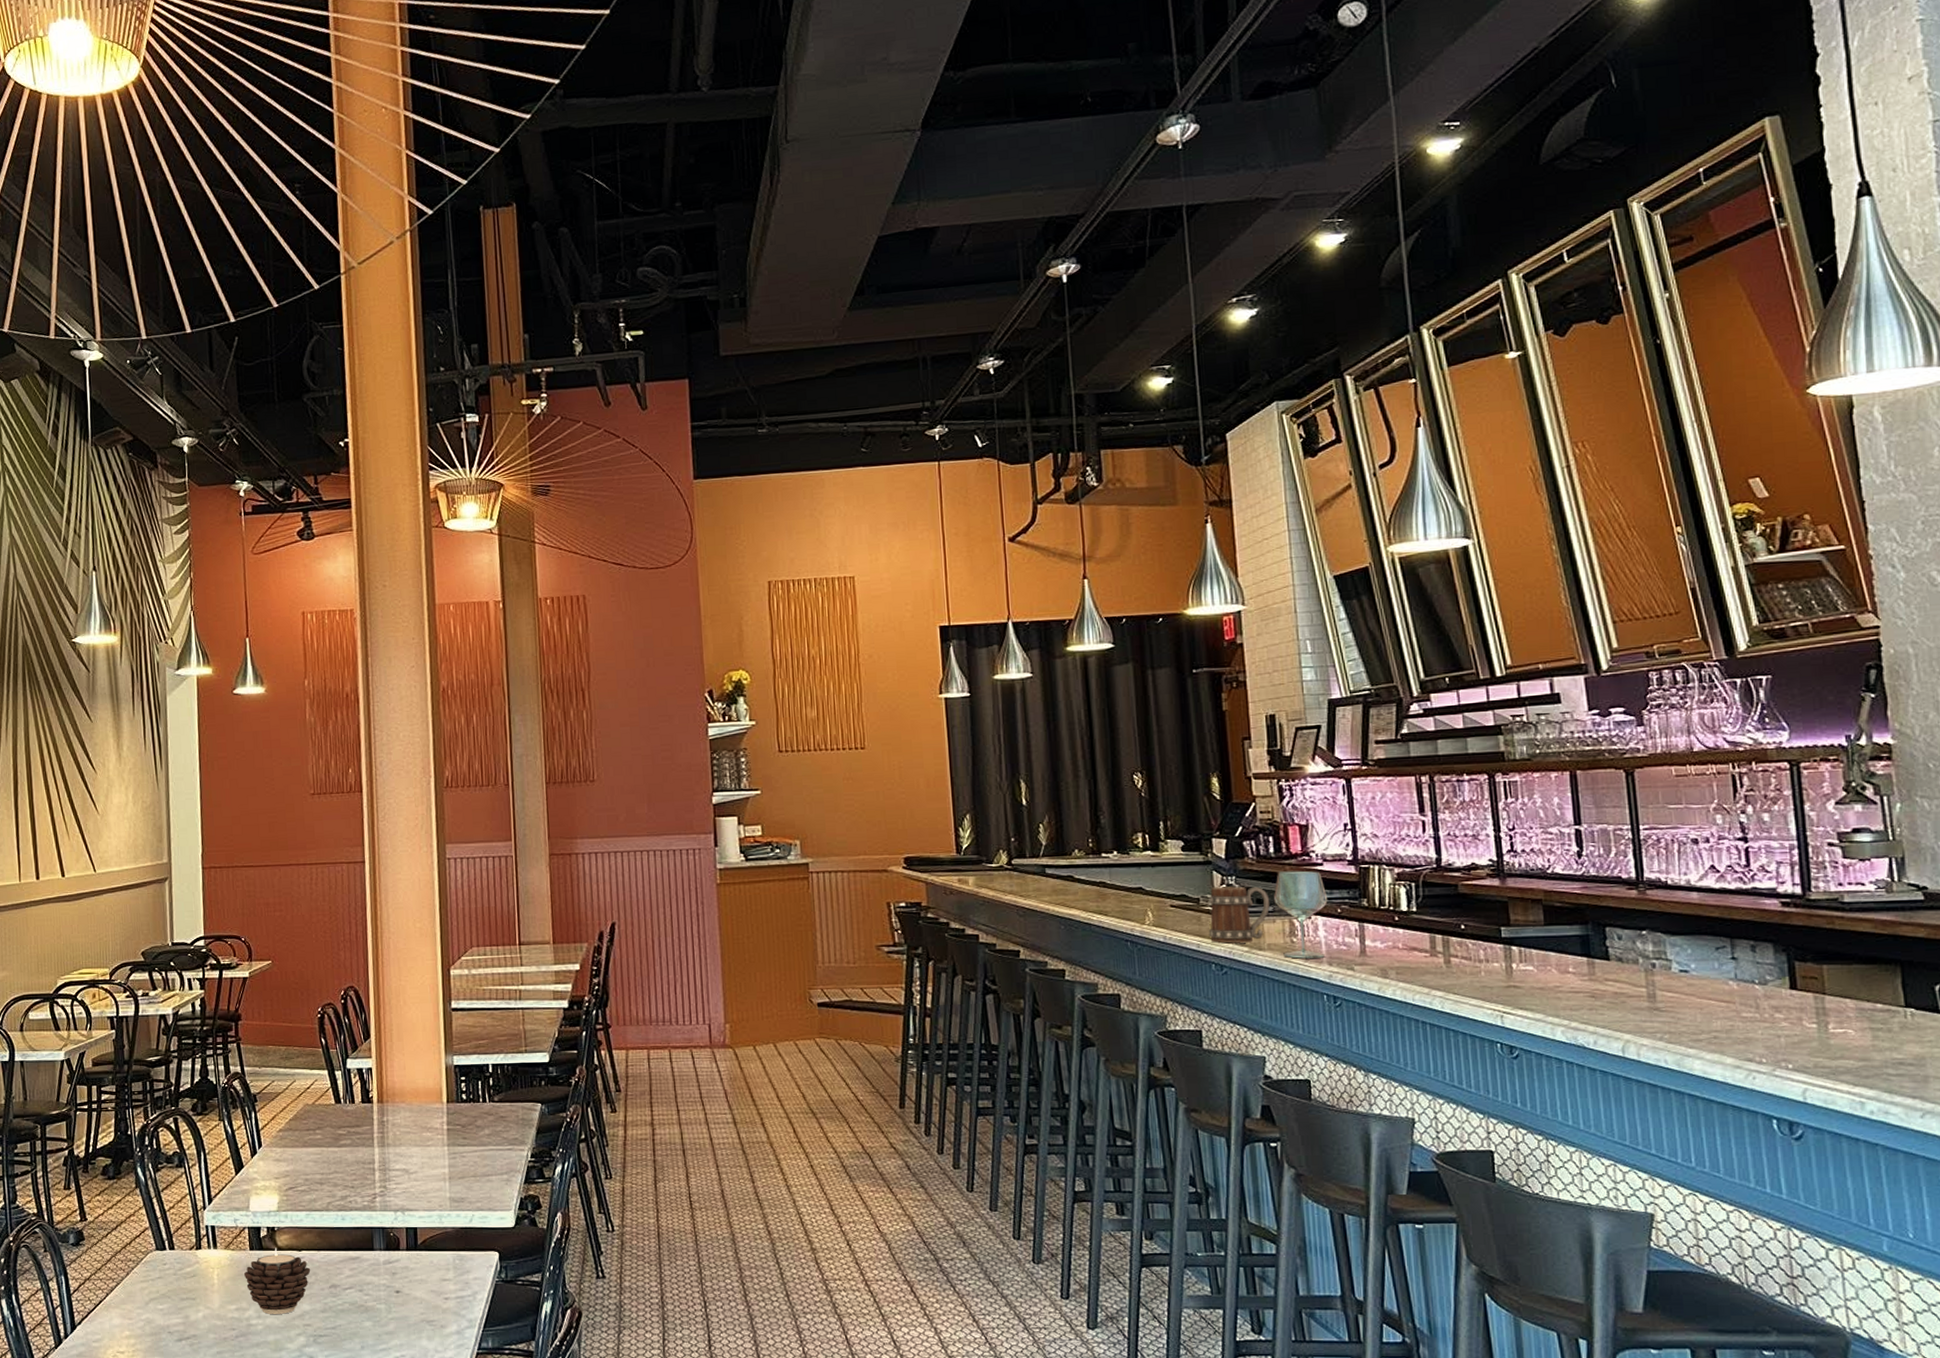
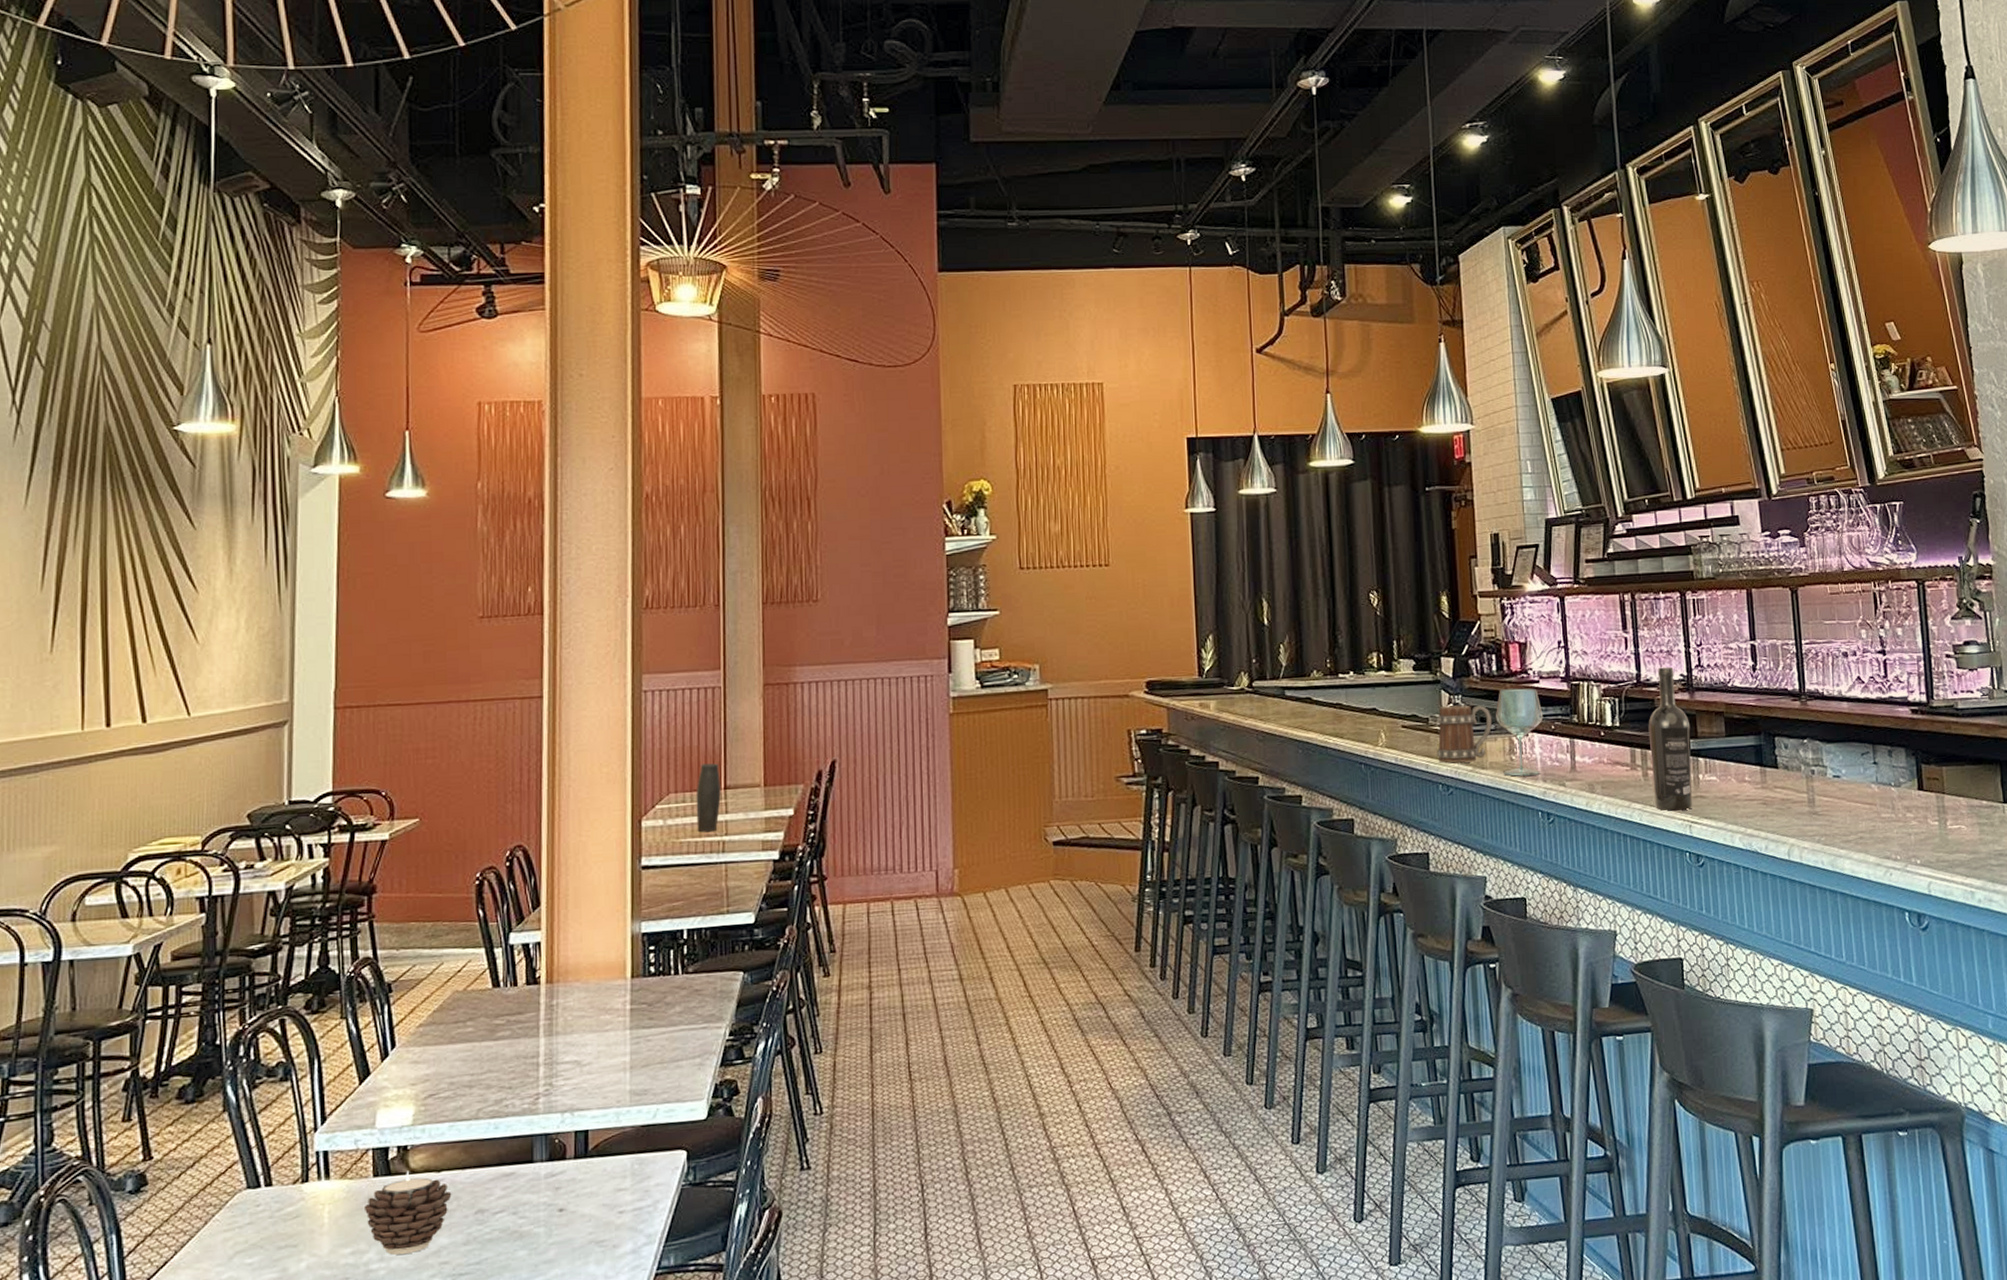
vase: none [494,922,517,982] -> present [696,763,721,833]
wine bottle: none [1450,851,1505,1000] -> present [1648,666,1693,811]

